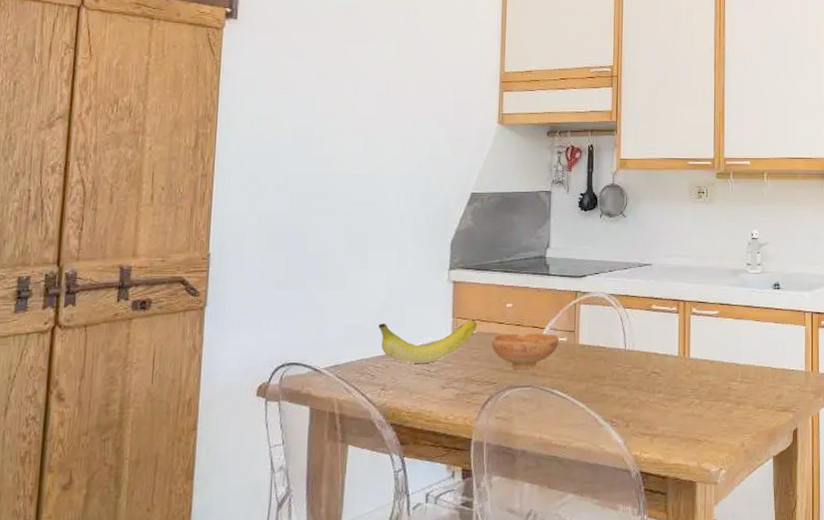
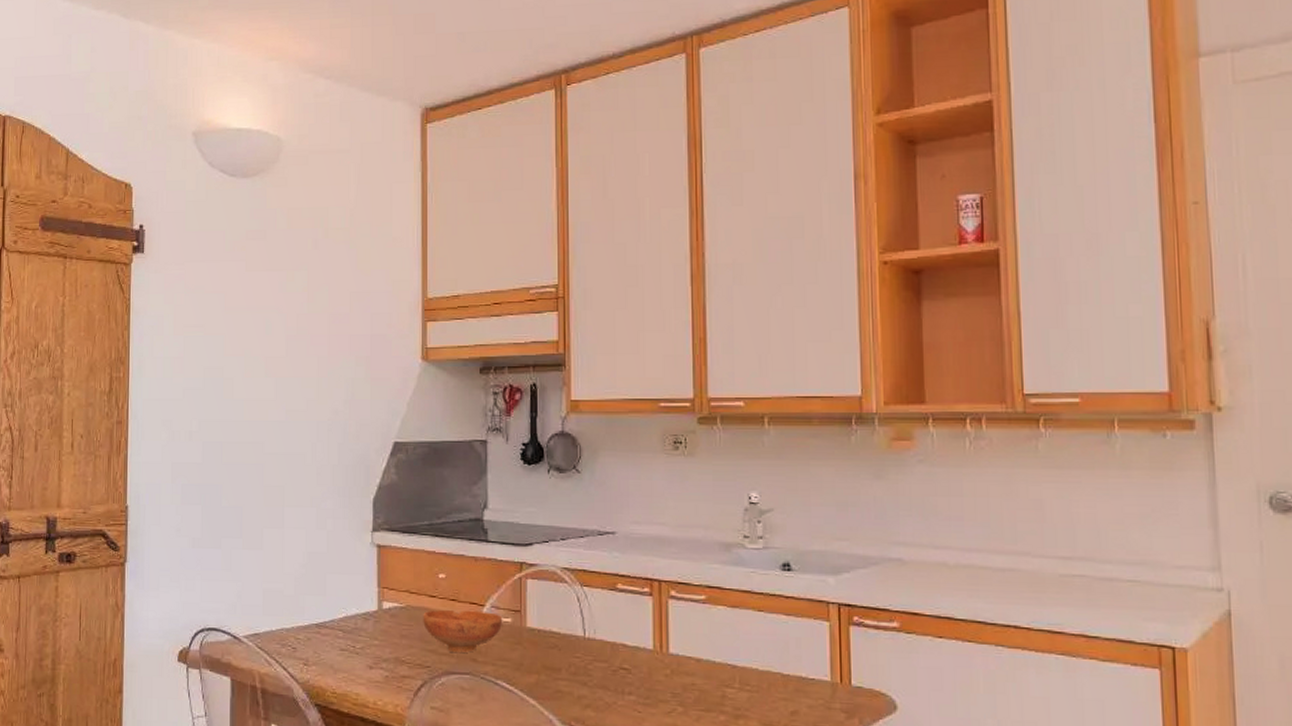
fruit: present [379,319,478,364] -> none [298,590,407,639]

